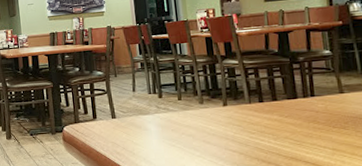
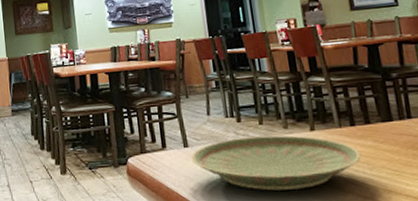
plate: none [117,109,267,156] -> present [191,135,361,191]

